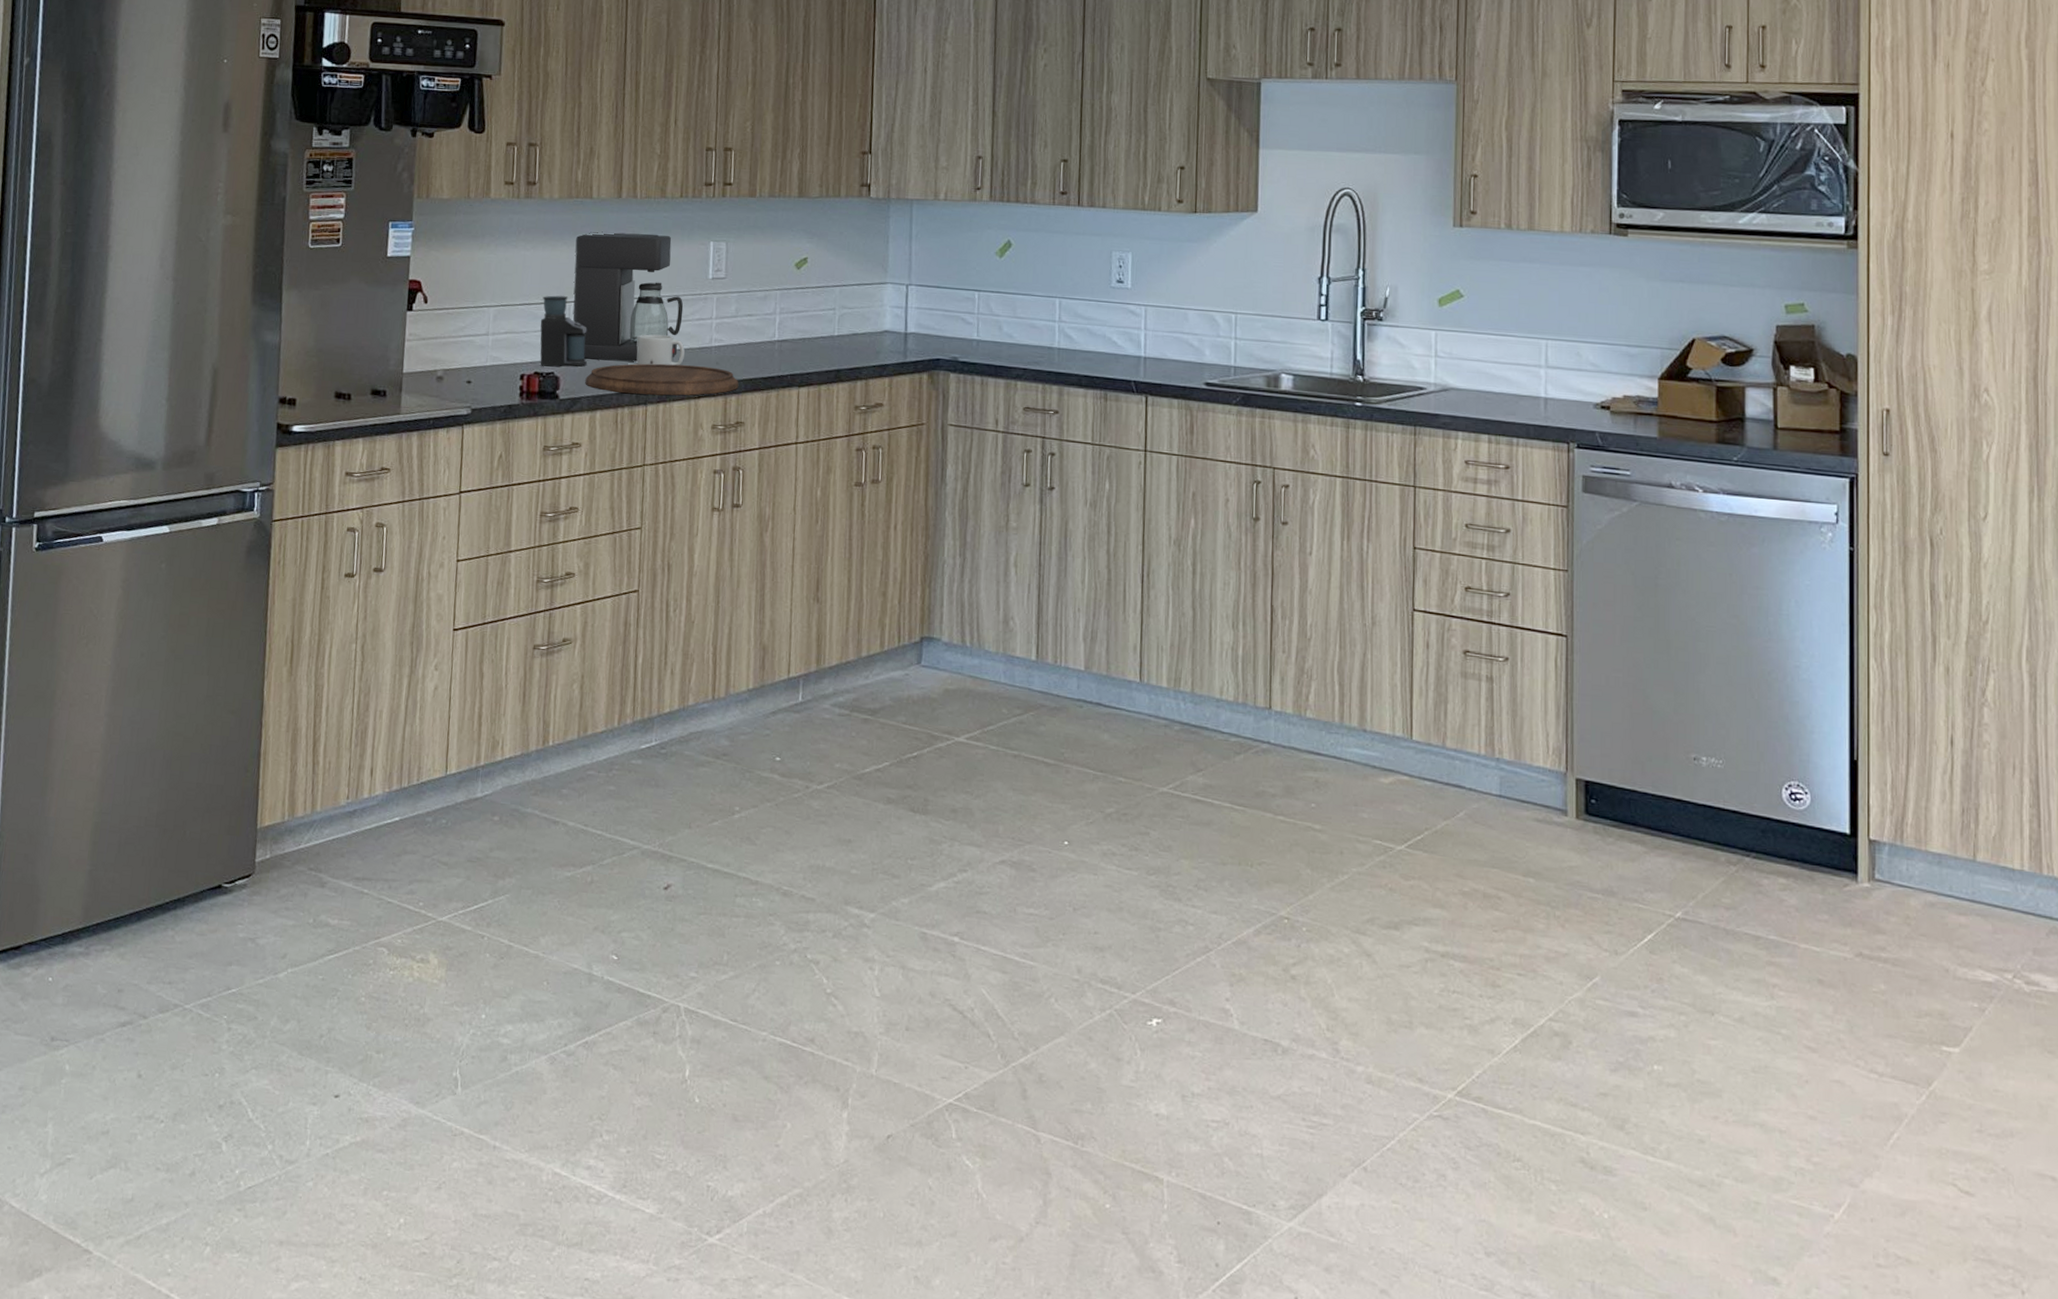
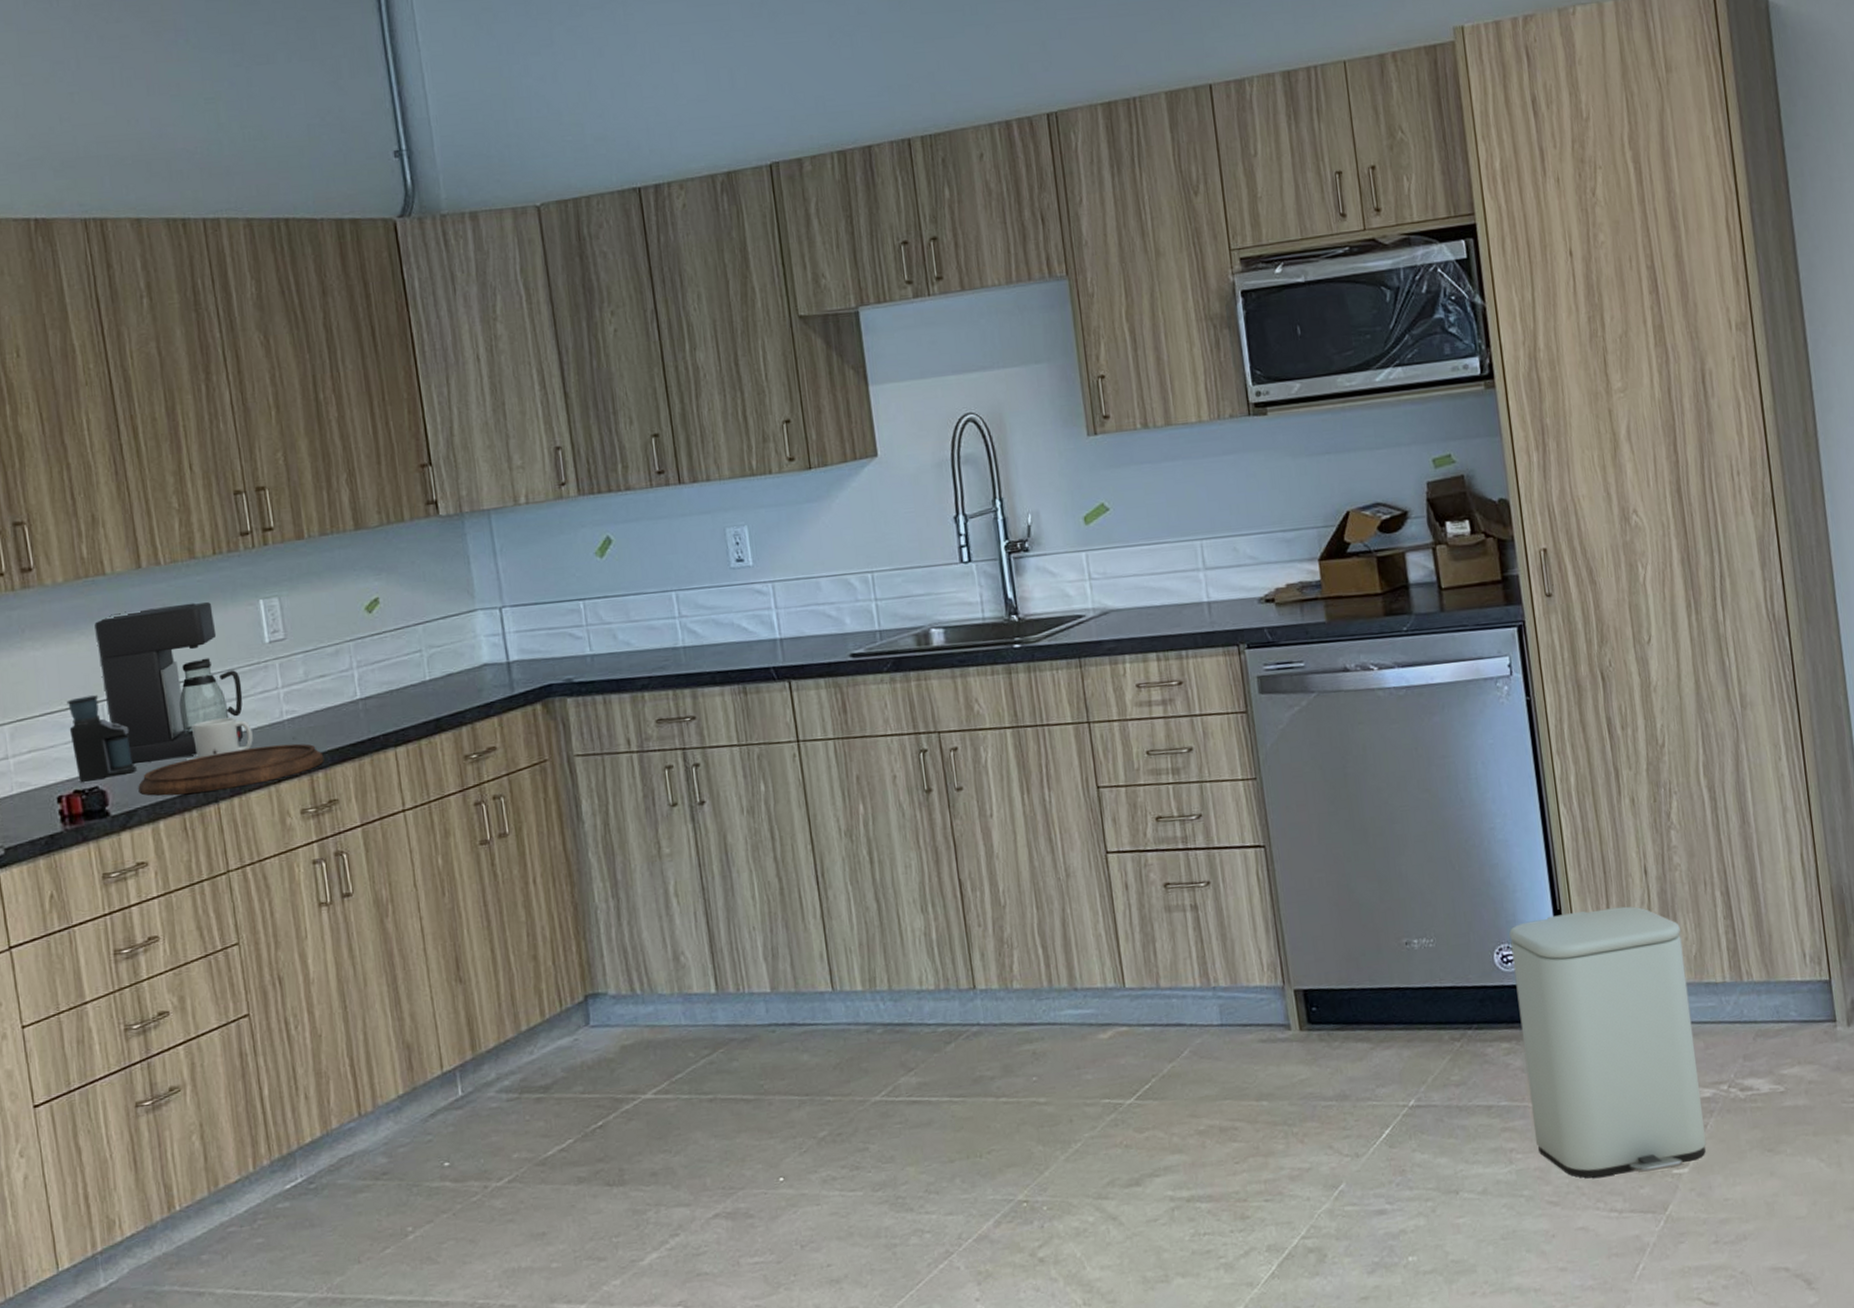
pedal bin: none [1800,764,1983,1045] -> present [1508,906,1707,1178]

